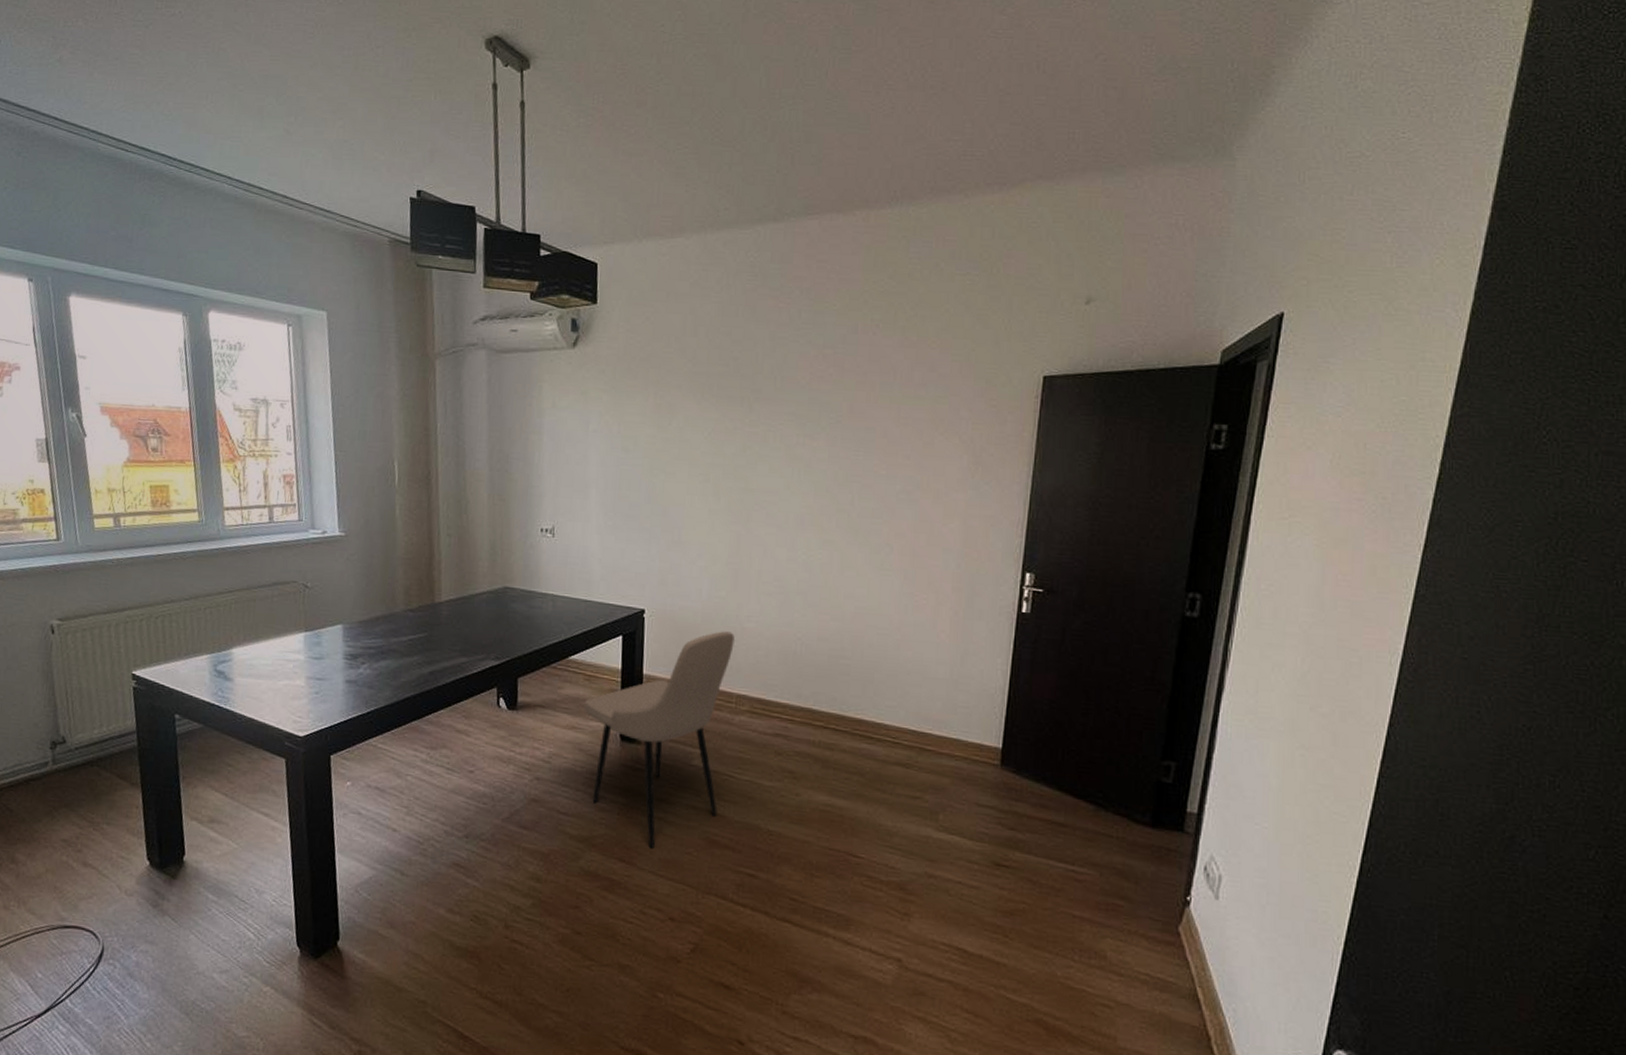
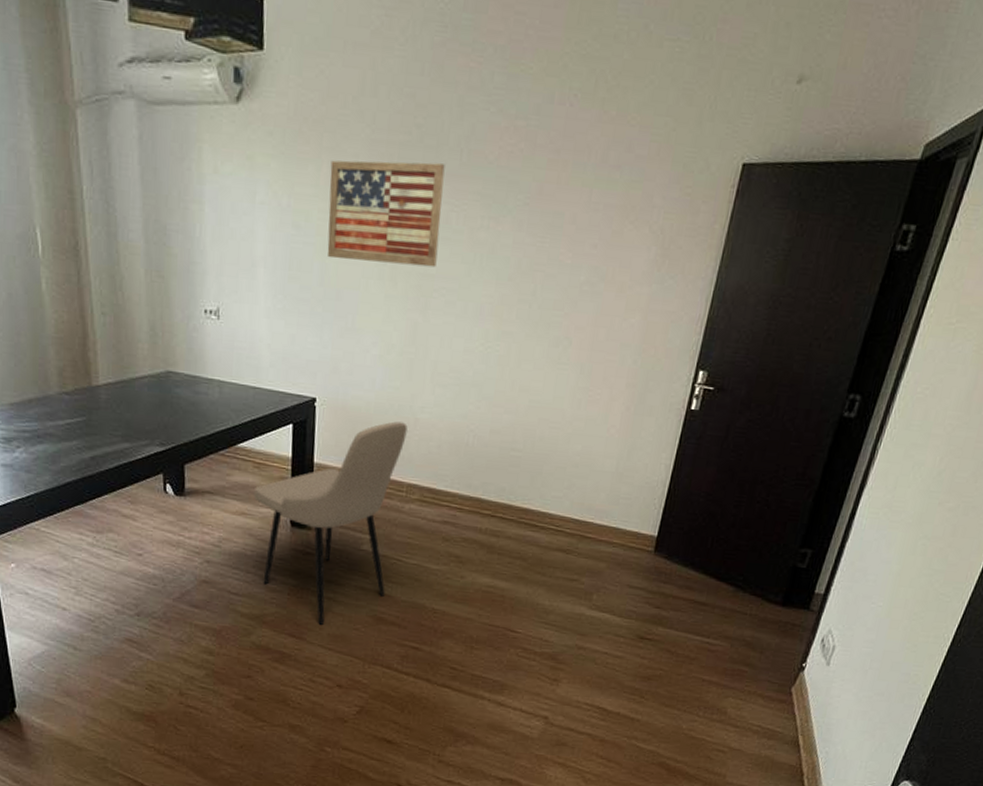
wall art: none [654,389,761,483] -> present [327,160,445,268]

